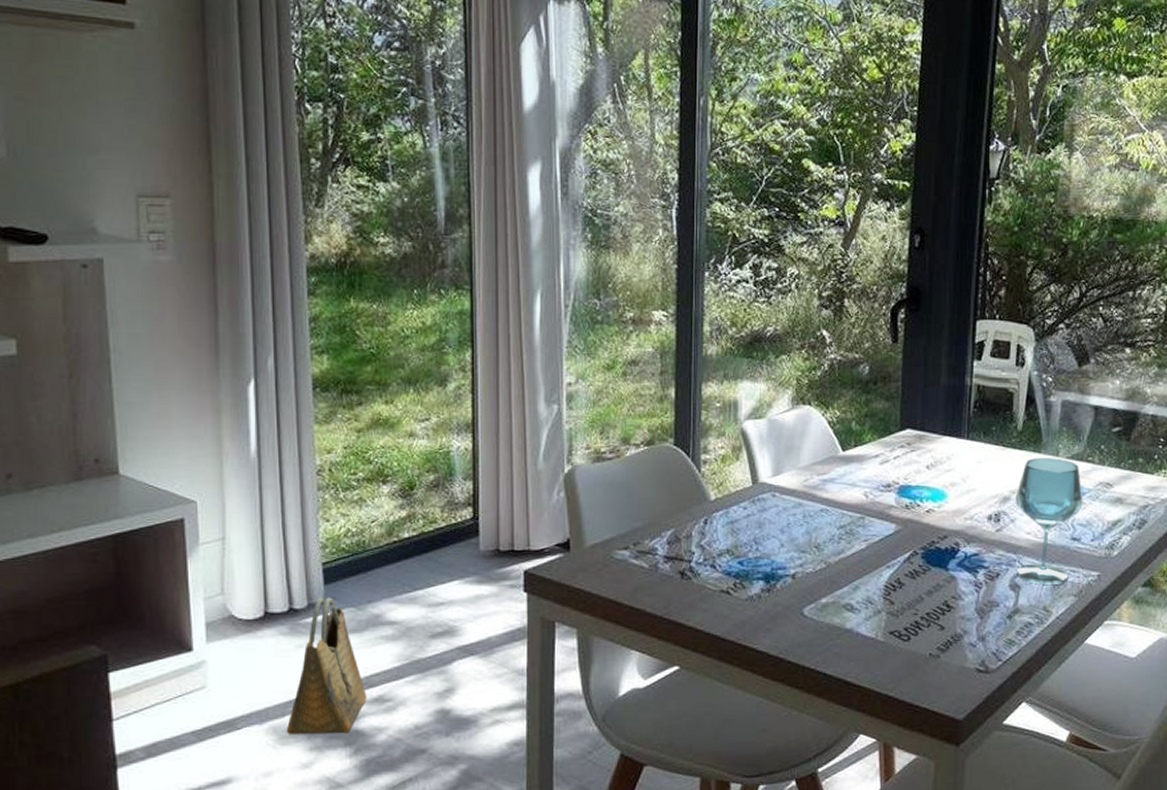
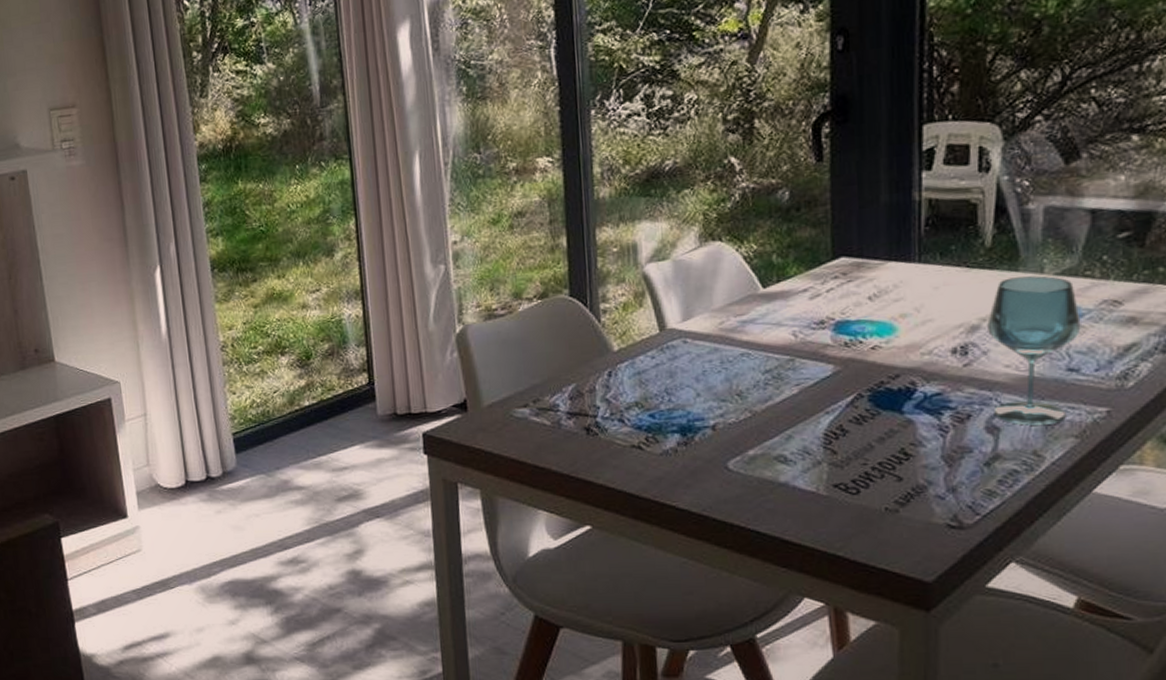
grocery bag: present [286,597,367,734] -> none [212,465,283,594]

